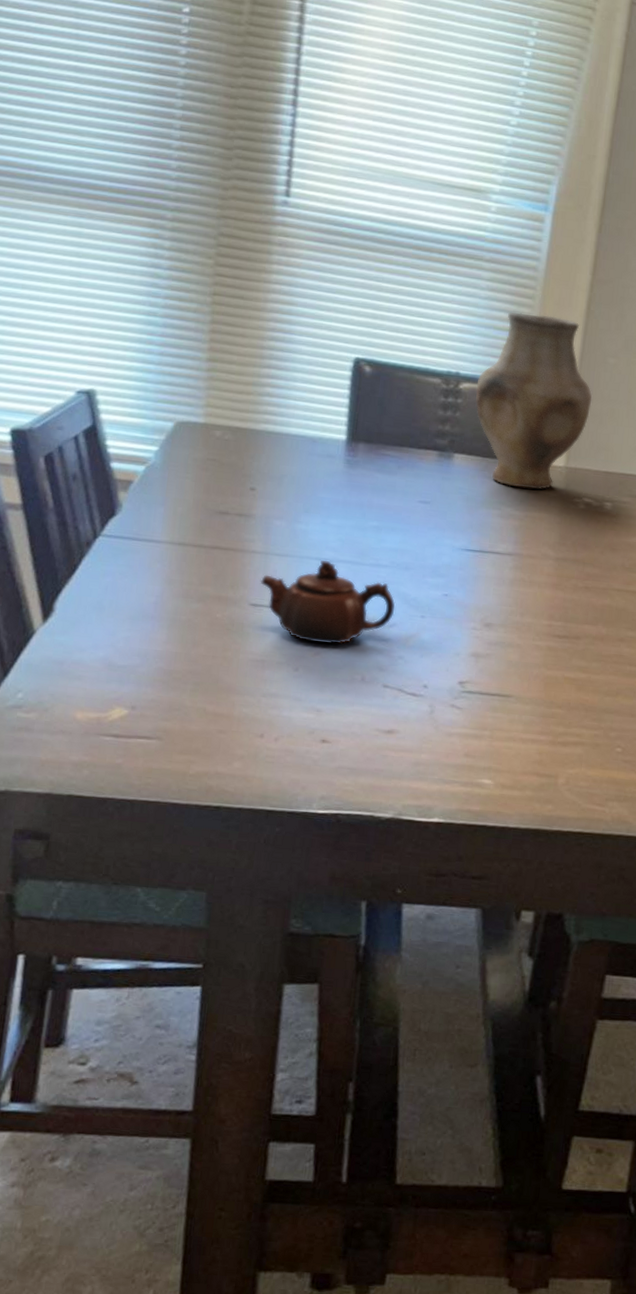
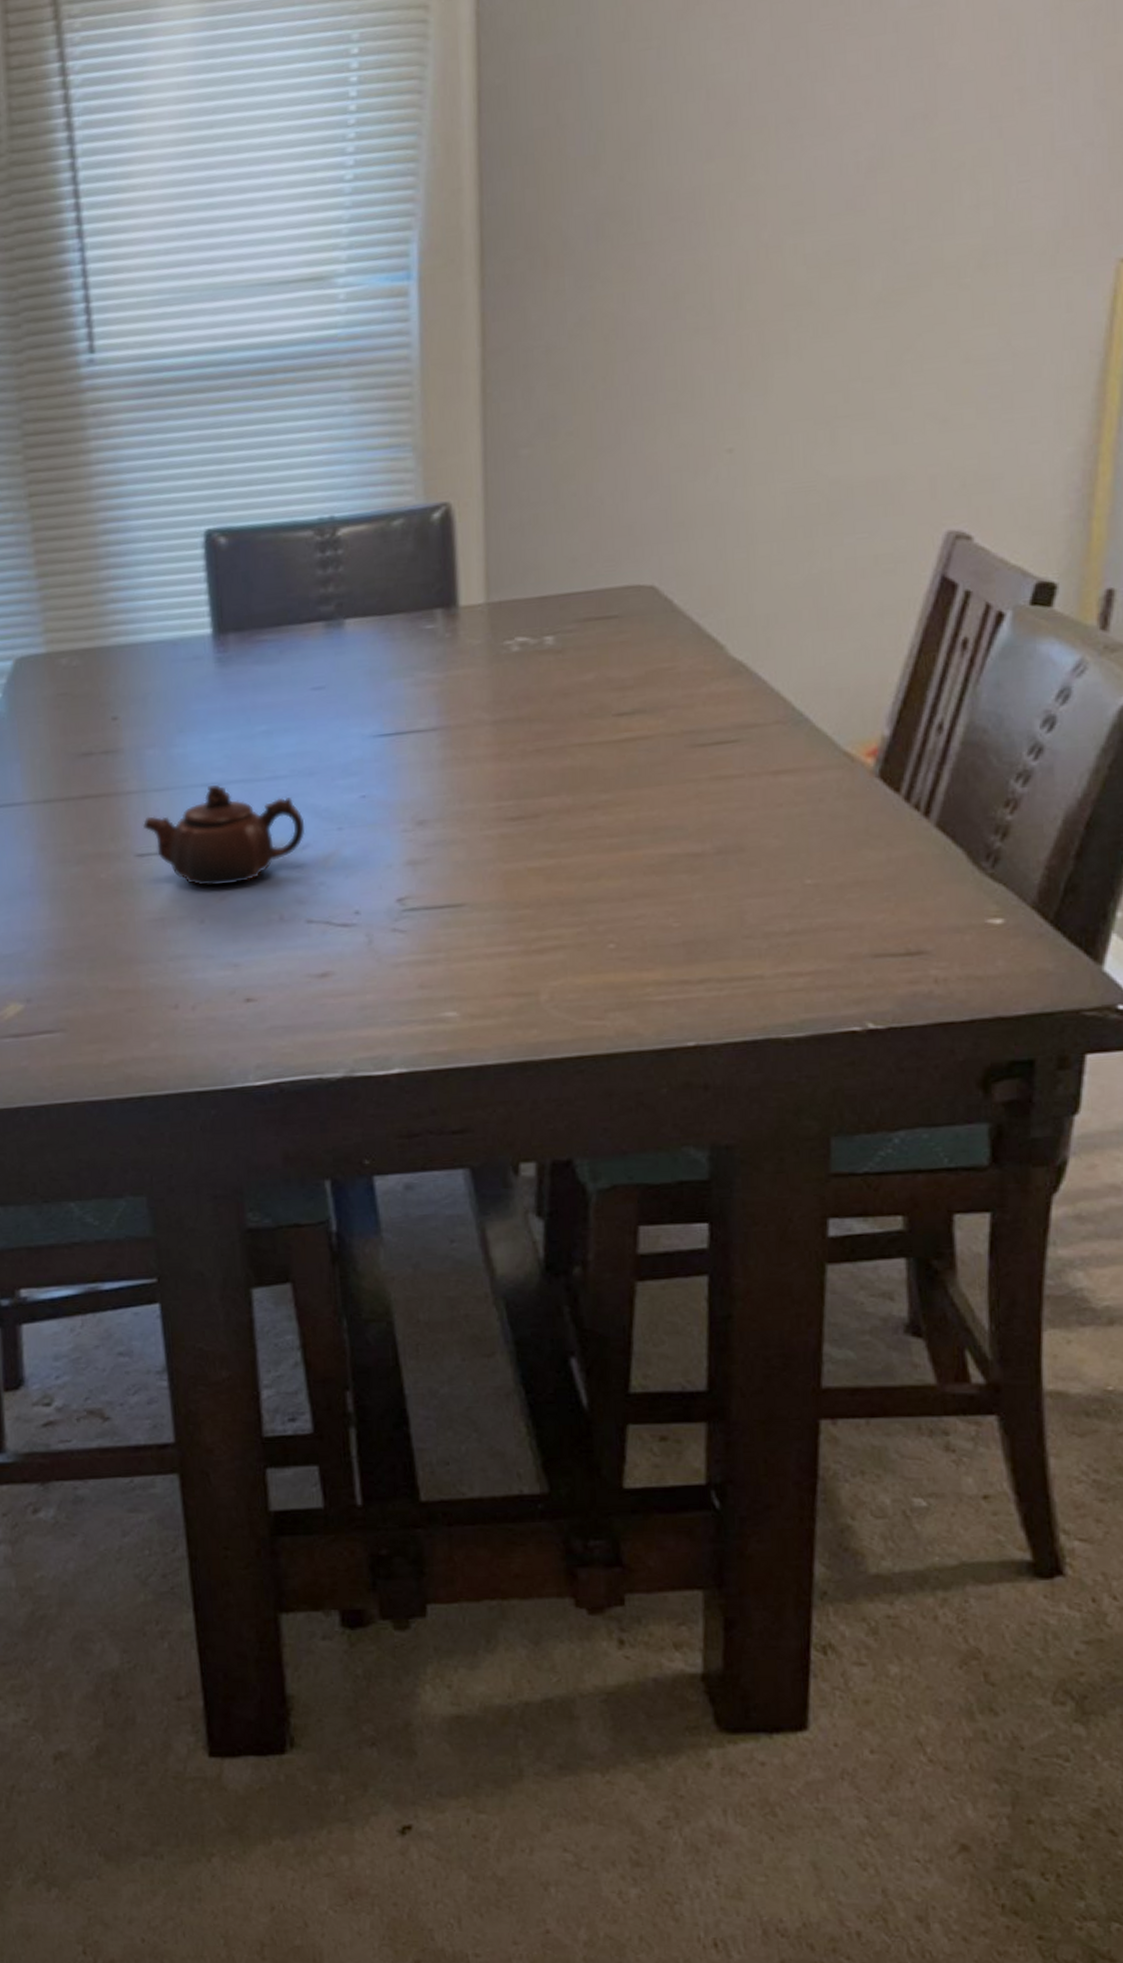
vase: present [474,312,592,490] -> none [357,413,508,645]

